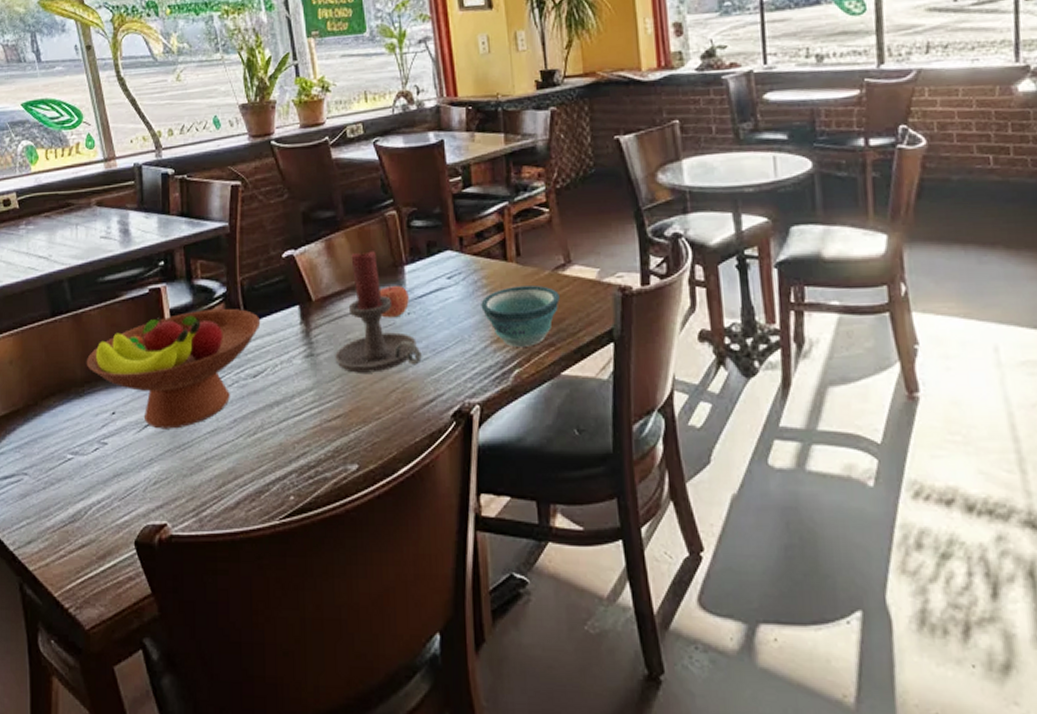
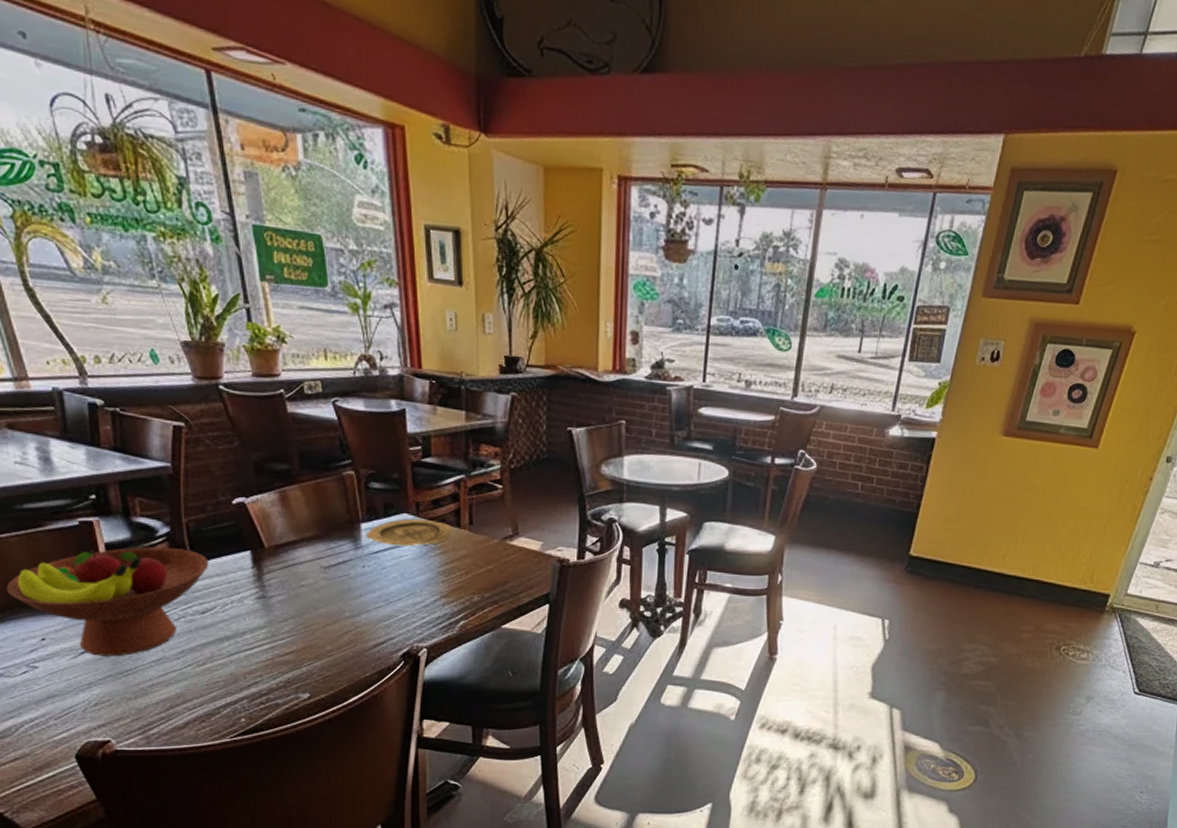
candle holder: present [335,251,422,373] -> none [288,506,375,616]
apple: present [379,285,409,318] -> none [334,539,364,570]
plate: none [411,254,498,288] -> present [367,518,451,547]
bowl: present [481,286,560,347] -> none [433,551,506,603]

